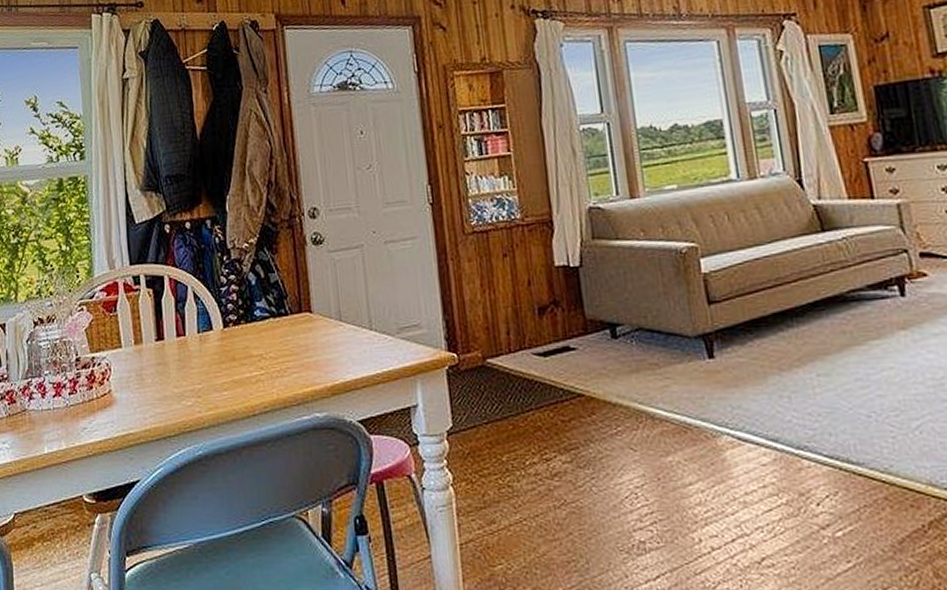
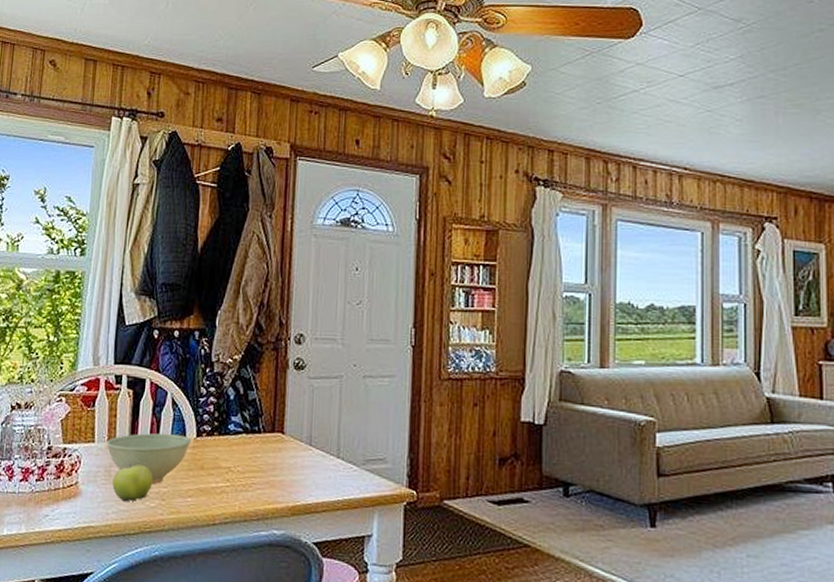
bowl: none [134,328,219,383] -> present [106,433,191,485]
fruit: none [145,363,186,403] -> present [112,463,153,501]

